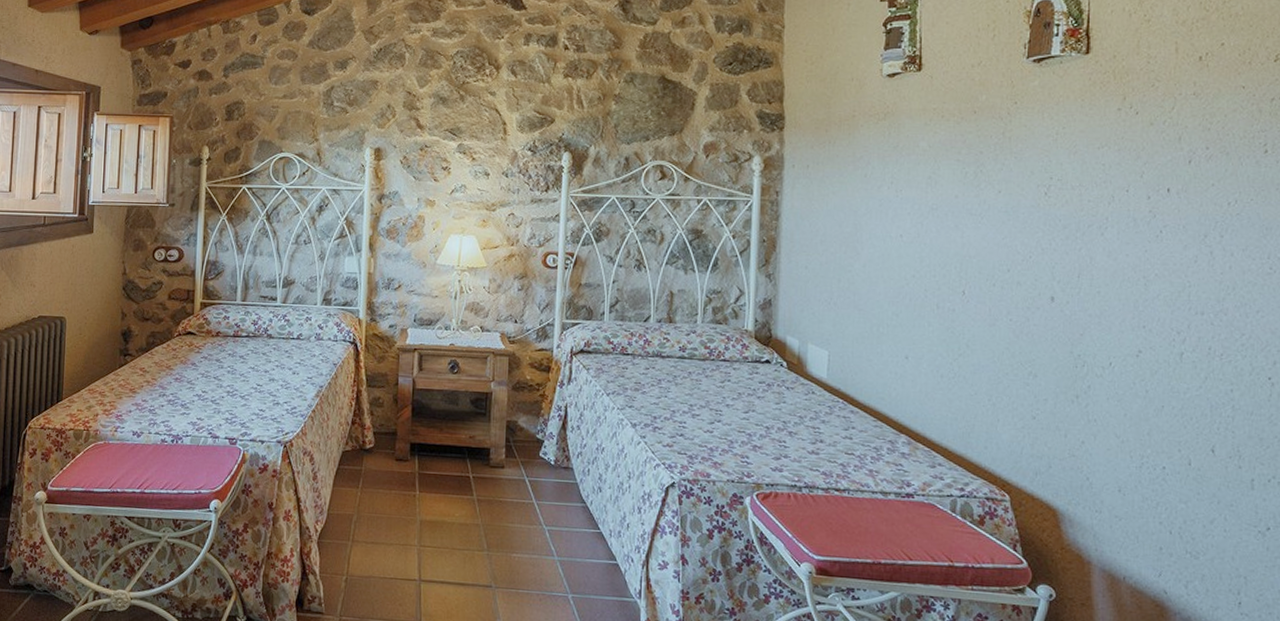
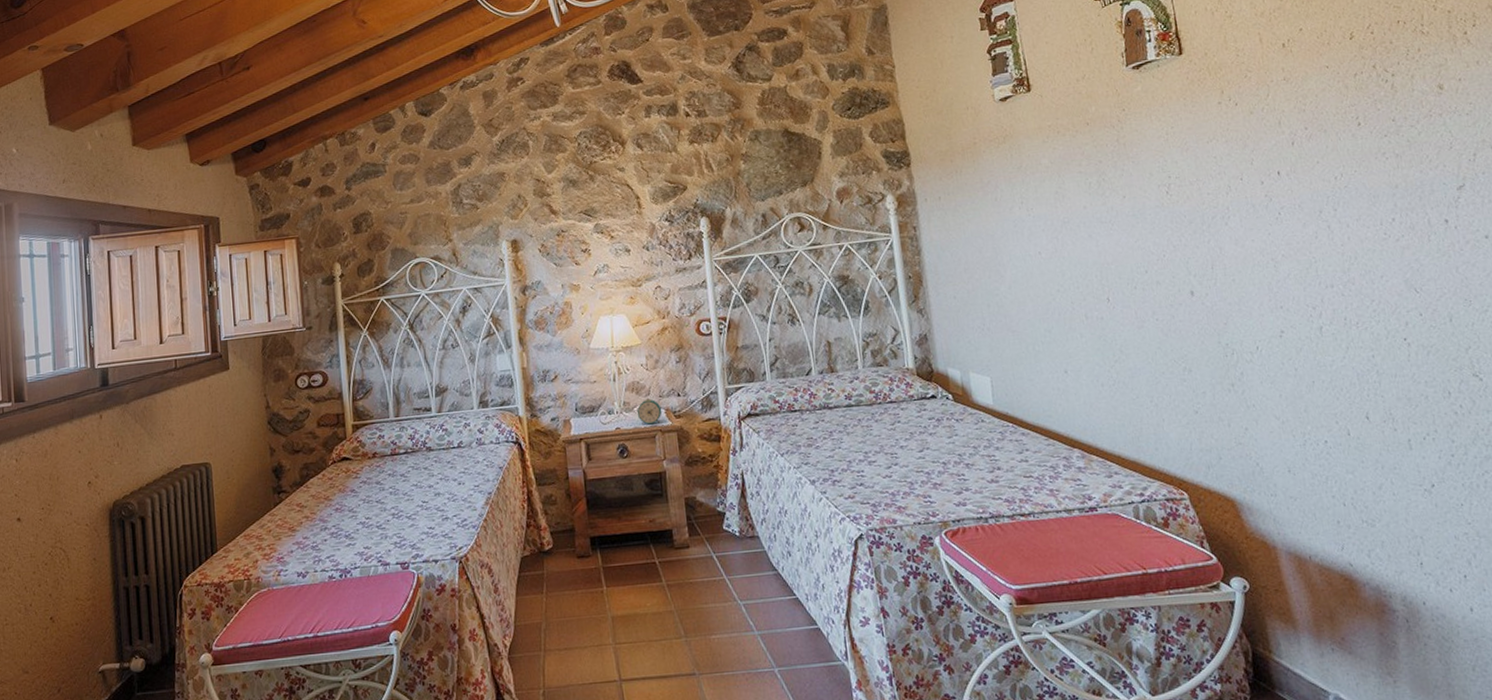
alarm clock: none [472,320,498,346] -> present [637,398,662,425]

